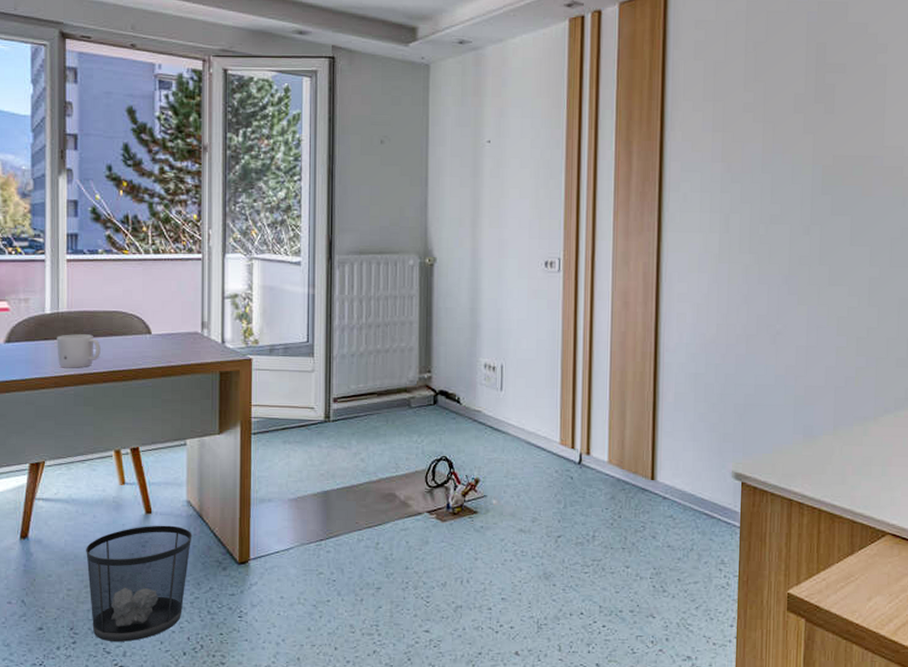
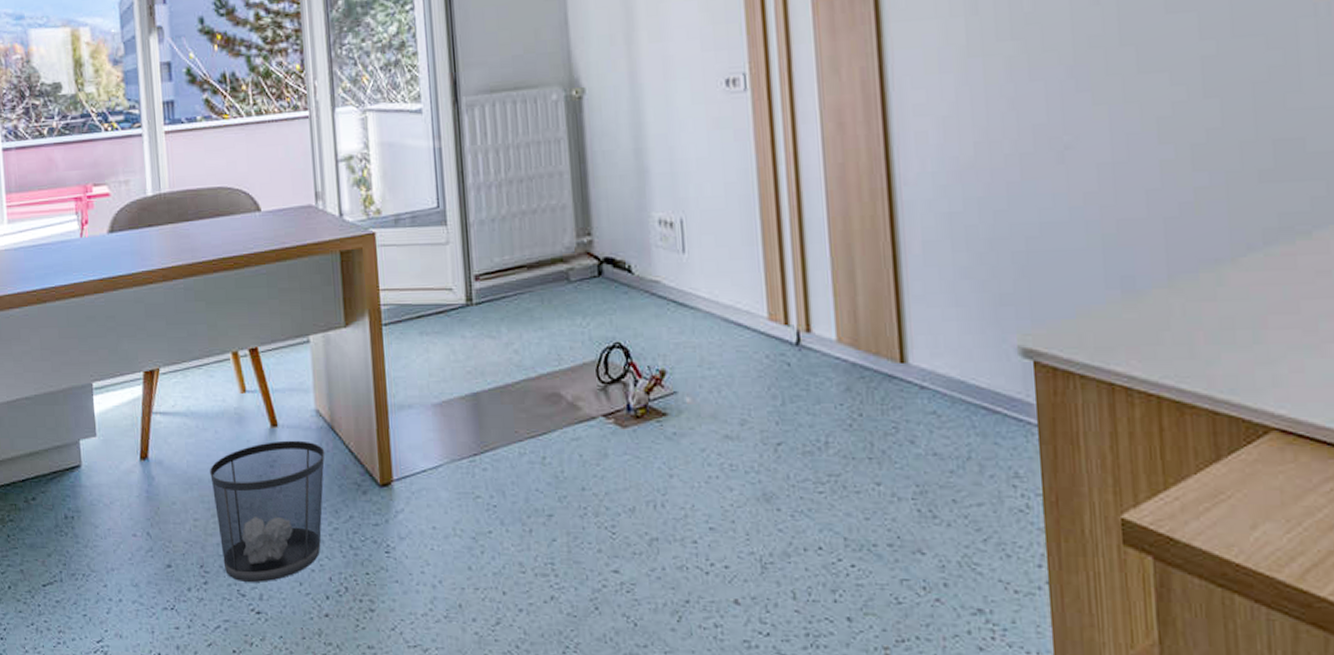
mug: present [57,334,101,368] -> none [161,217,208,258]

